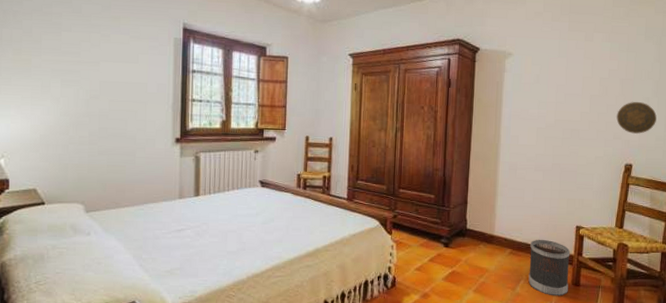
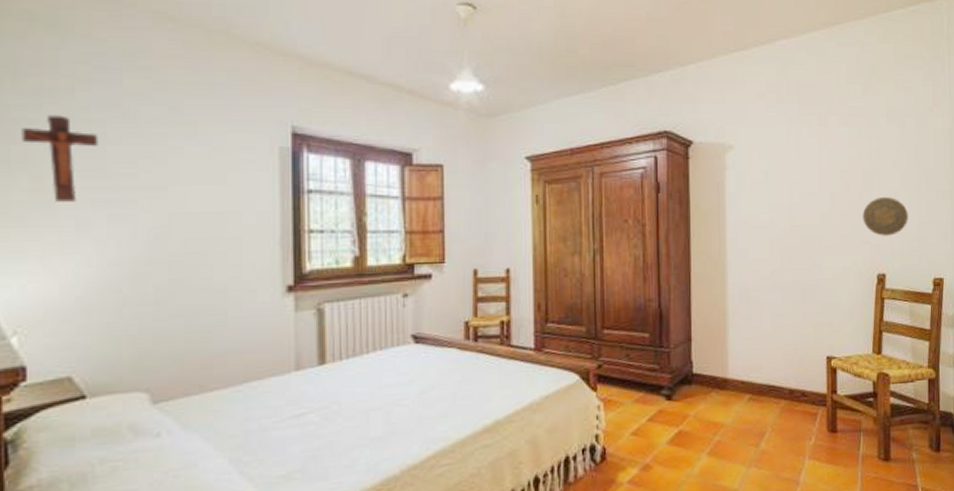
crucifix: none [9,8,57,70] -> present [21,115,99,202]
wastebasket: present [528,239,570,296] -> none [773,377,824,449]

